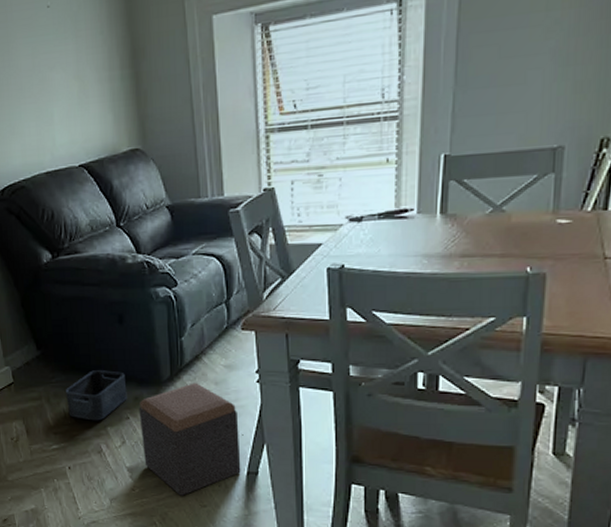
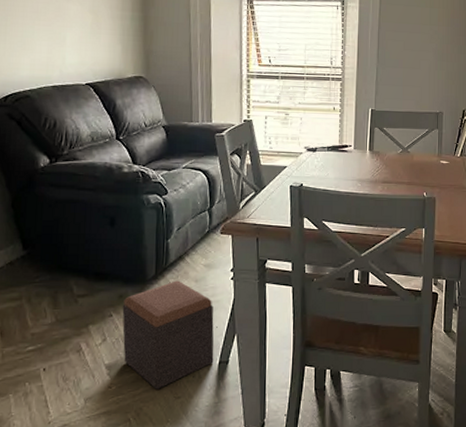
storage bin: present [66,370,127,421] -> none [49,270,112,320]

